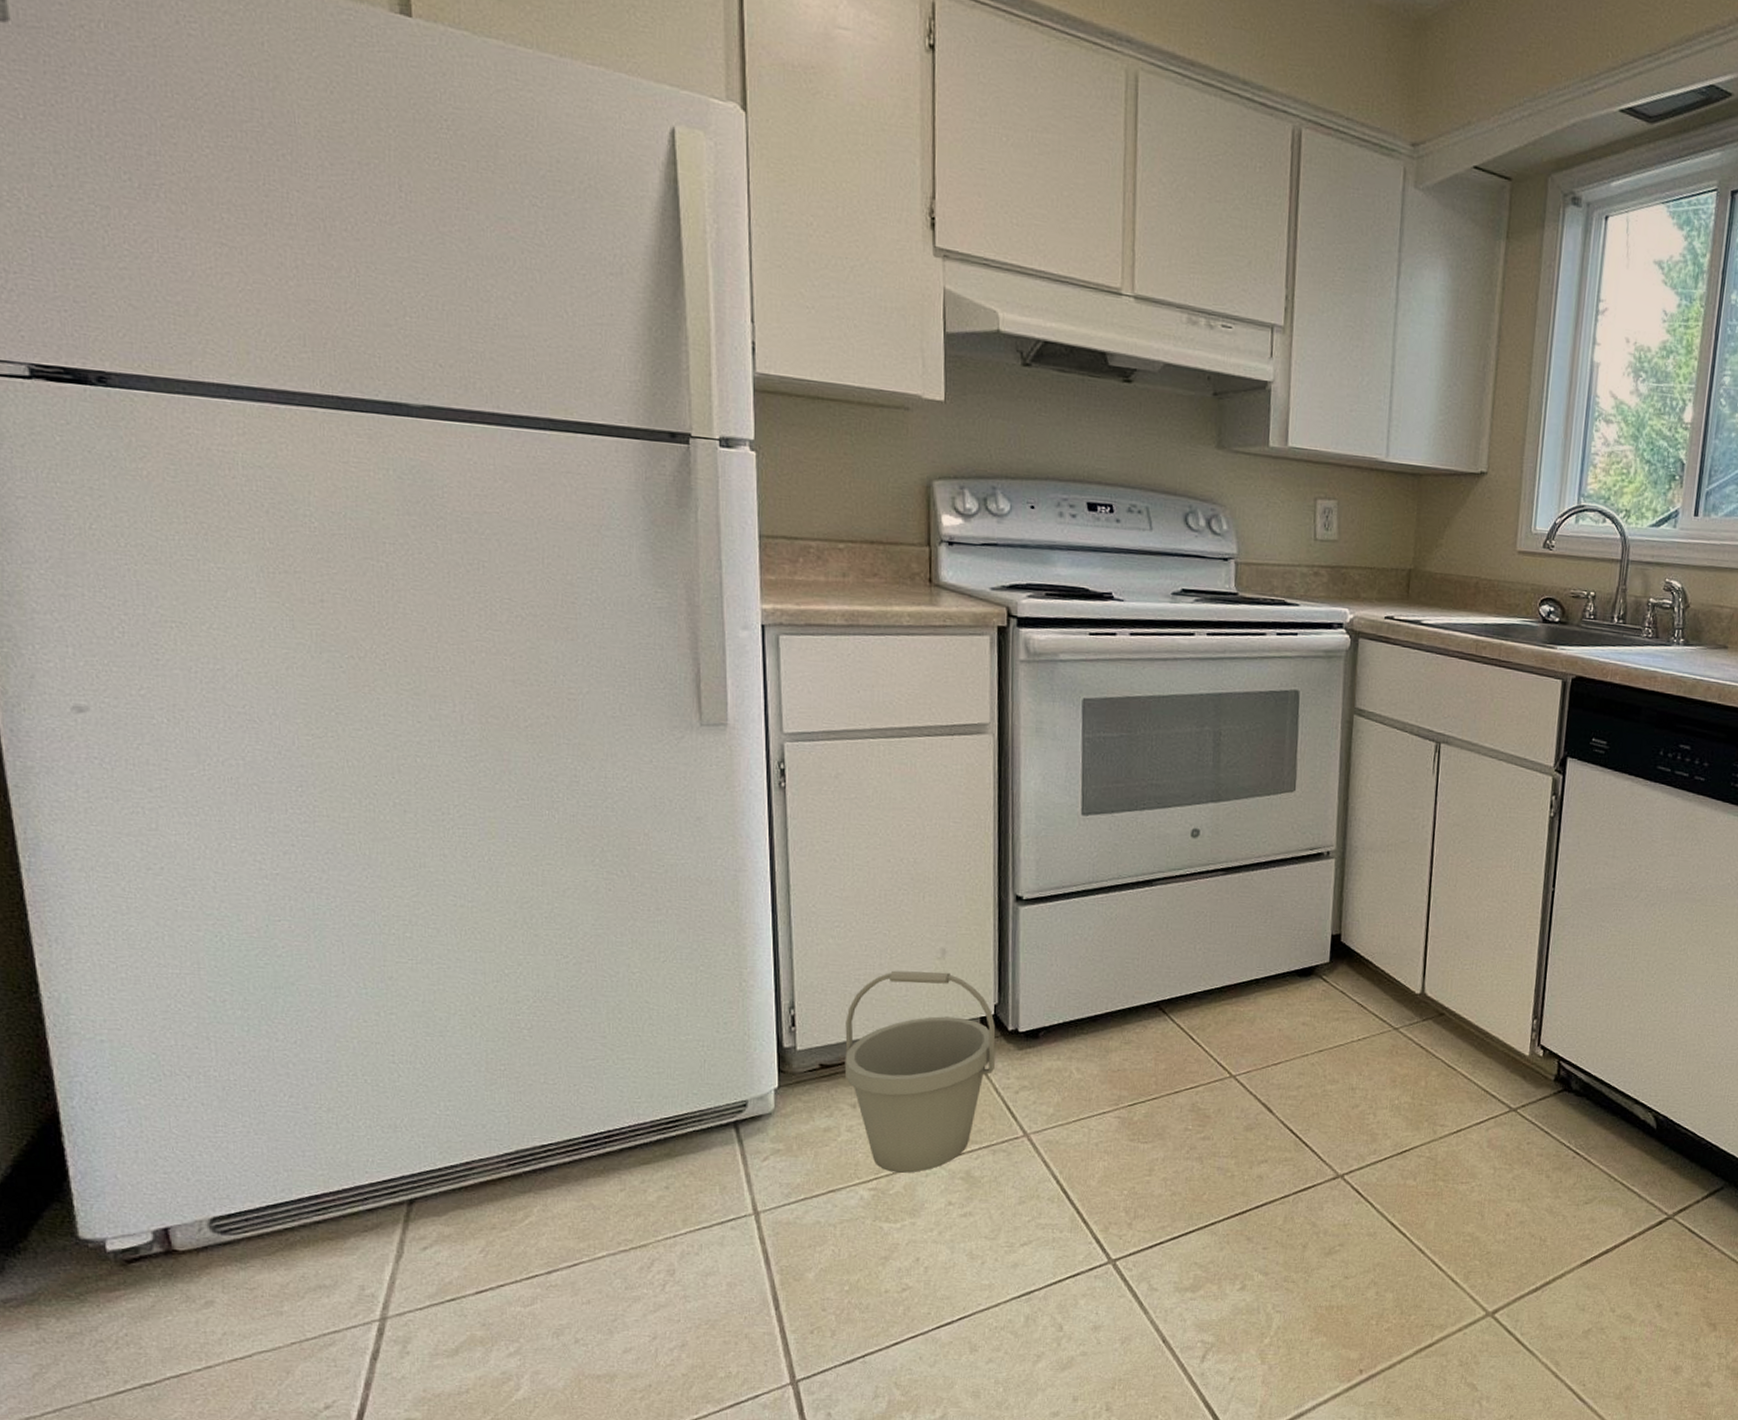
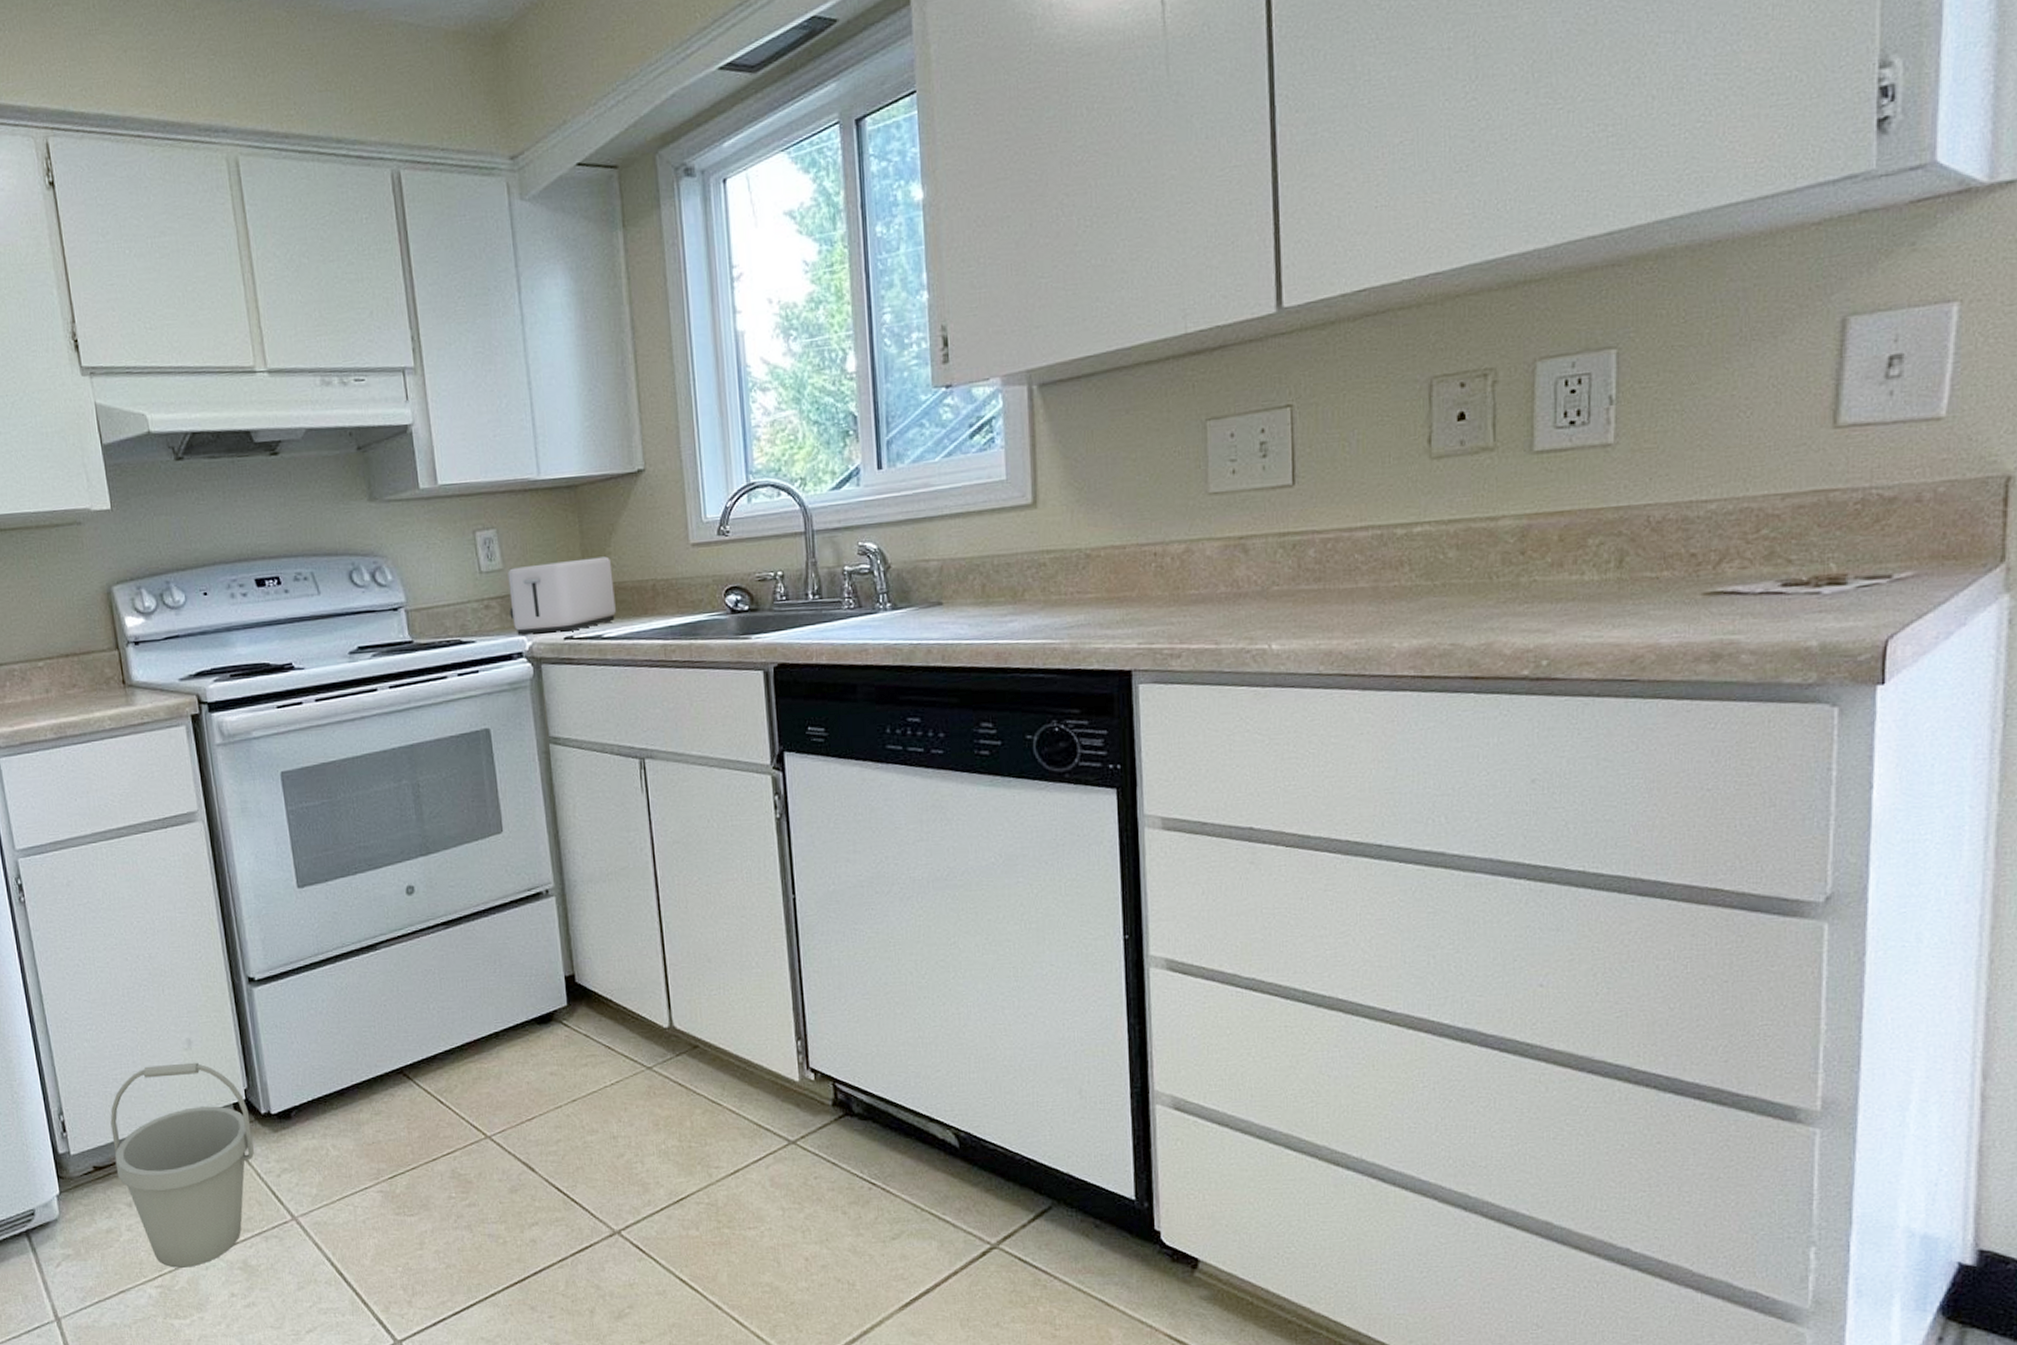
toaster: none [1337,541,1441,613] -> present [507,556,616,637]

